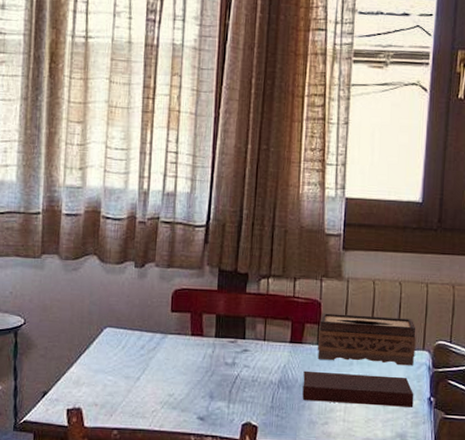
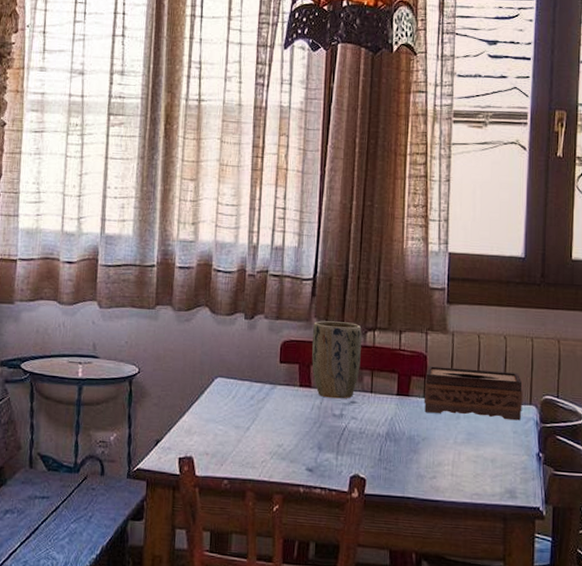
plant pot: none [204,268,256,347] -> present [312,320,362,399]
notebook: present [302,370,414,408] -> none [410,423,522,463]

